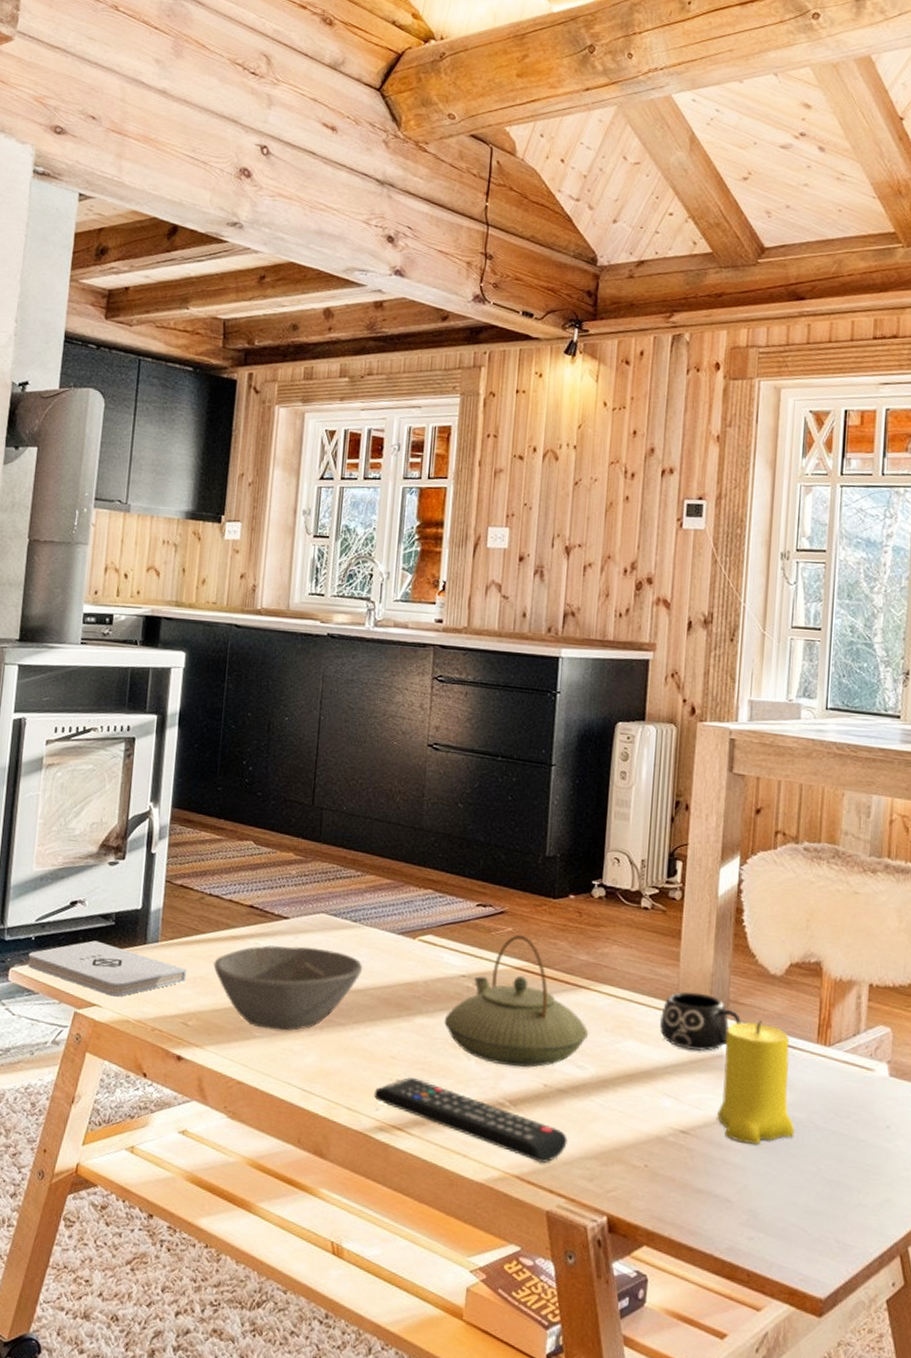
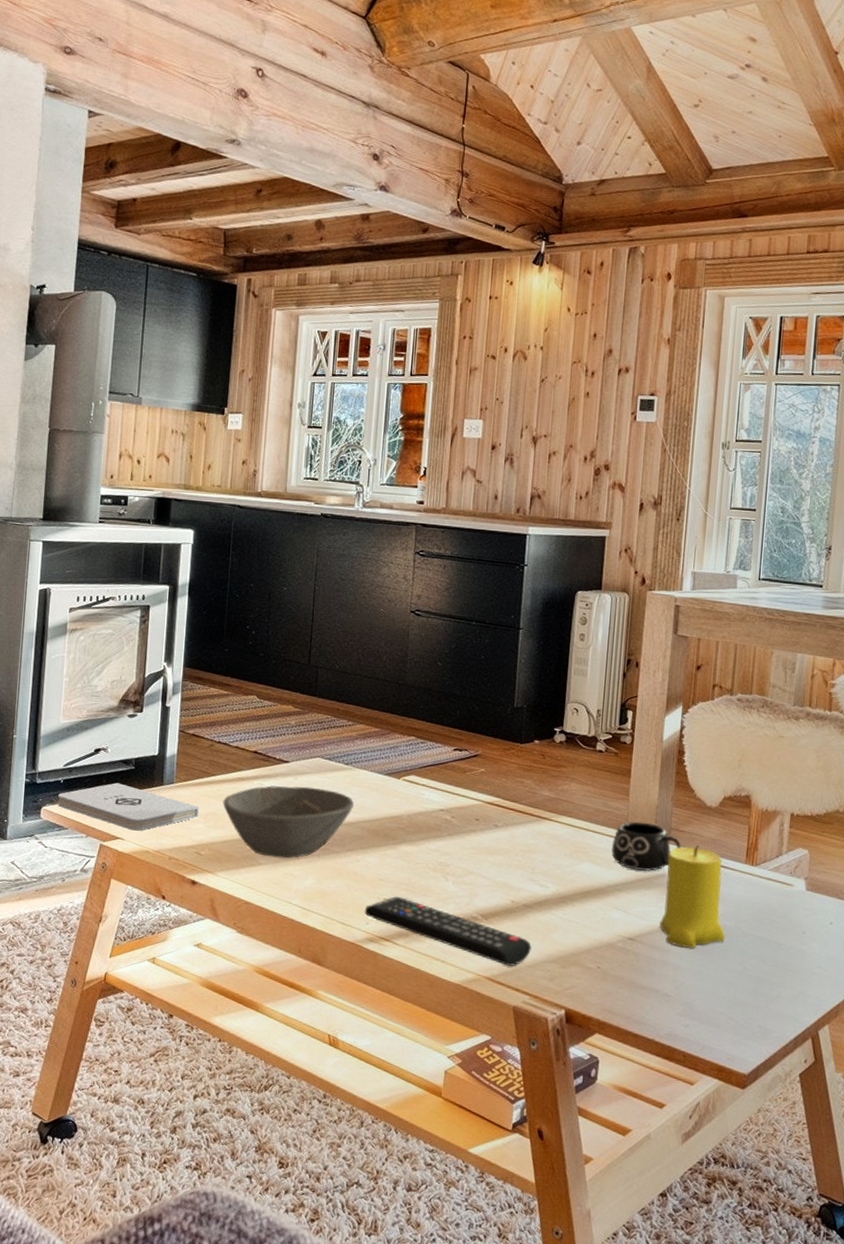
teapot: present [444,935,589,1068] -> none [425,775,551,887]

